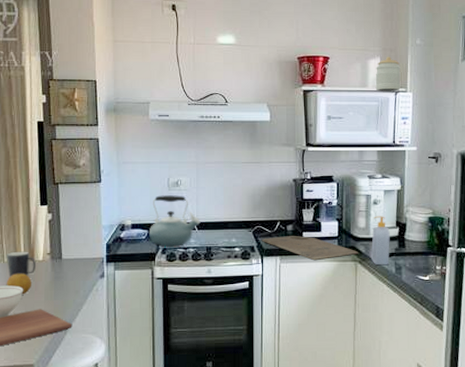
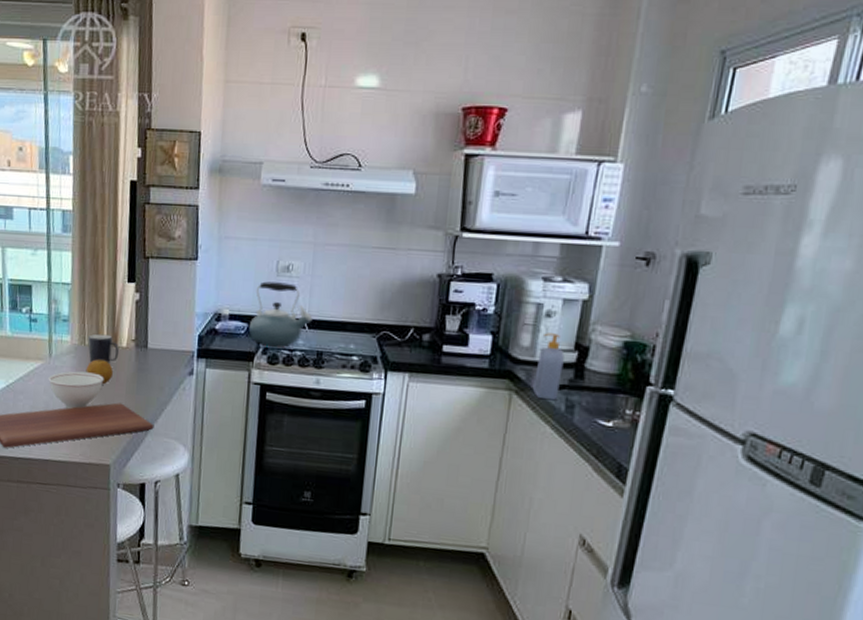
cutting board: present [262,235,359,261] -> none [388,347,517,384]
jar: present [375,56,401,91] -> none [569,109,612,161]

